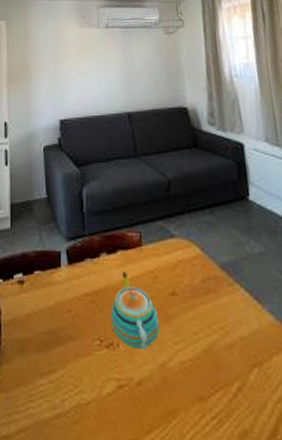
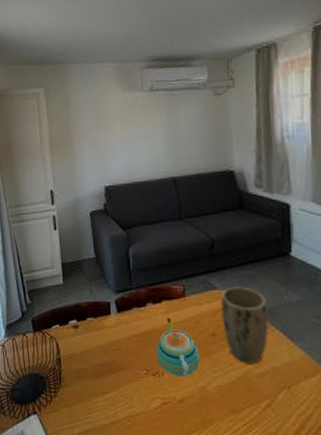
plant pot: none [179,235,233,333] -> present [221,286,268,365]

